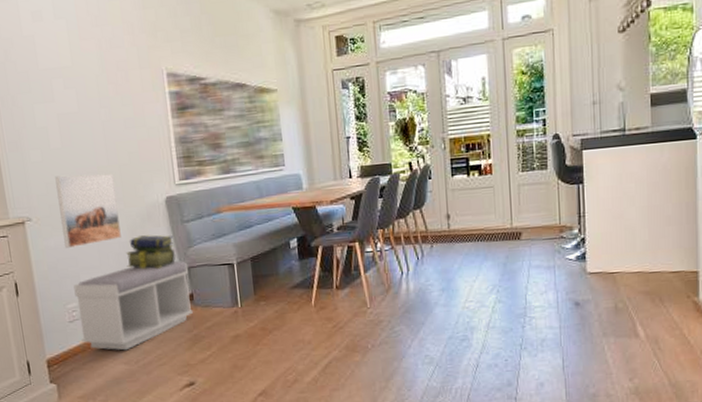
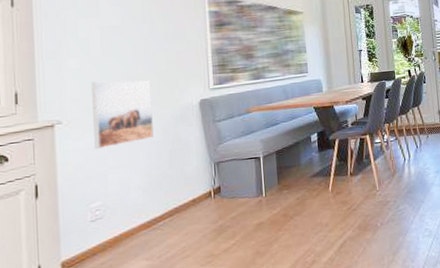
bench: present [73,261,193,351] -> none [100,156,219,247]
stack of books: present [126,235,176,269] -> none [157,134,206,166]

